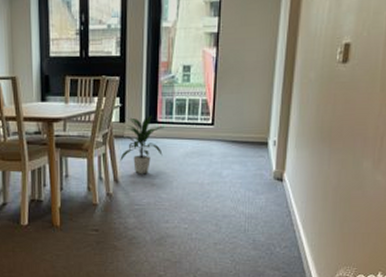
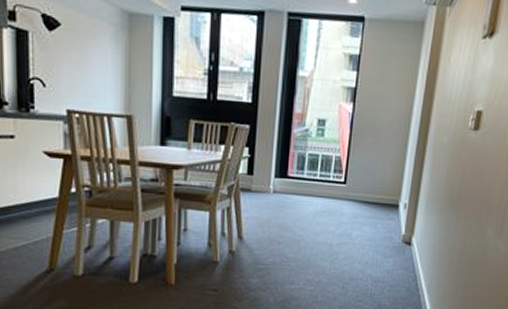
indoor plant: present [120,114,164,174] -> none [245,168,295,232]

